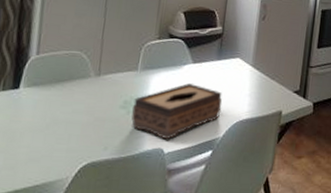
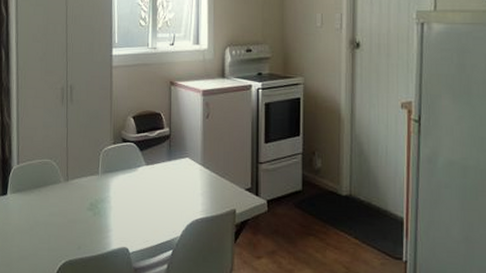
tissue box: present [131,83,223,140] -> none [98,185,177,240]

